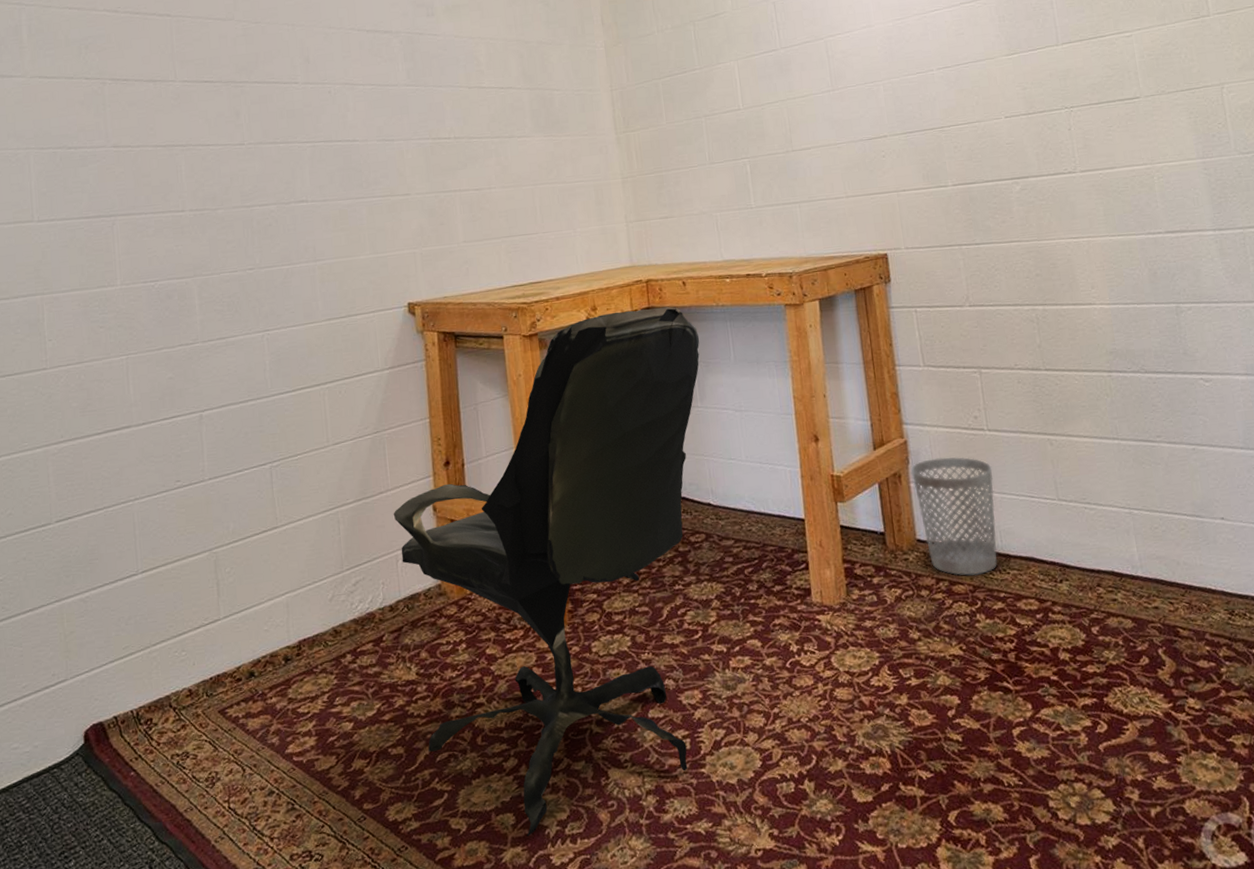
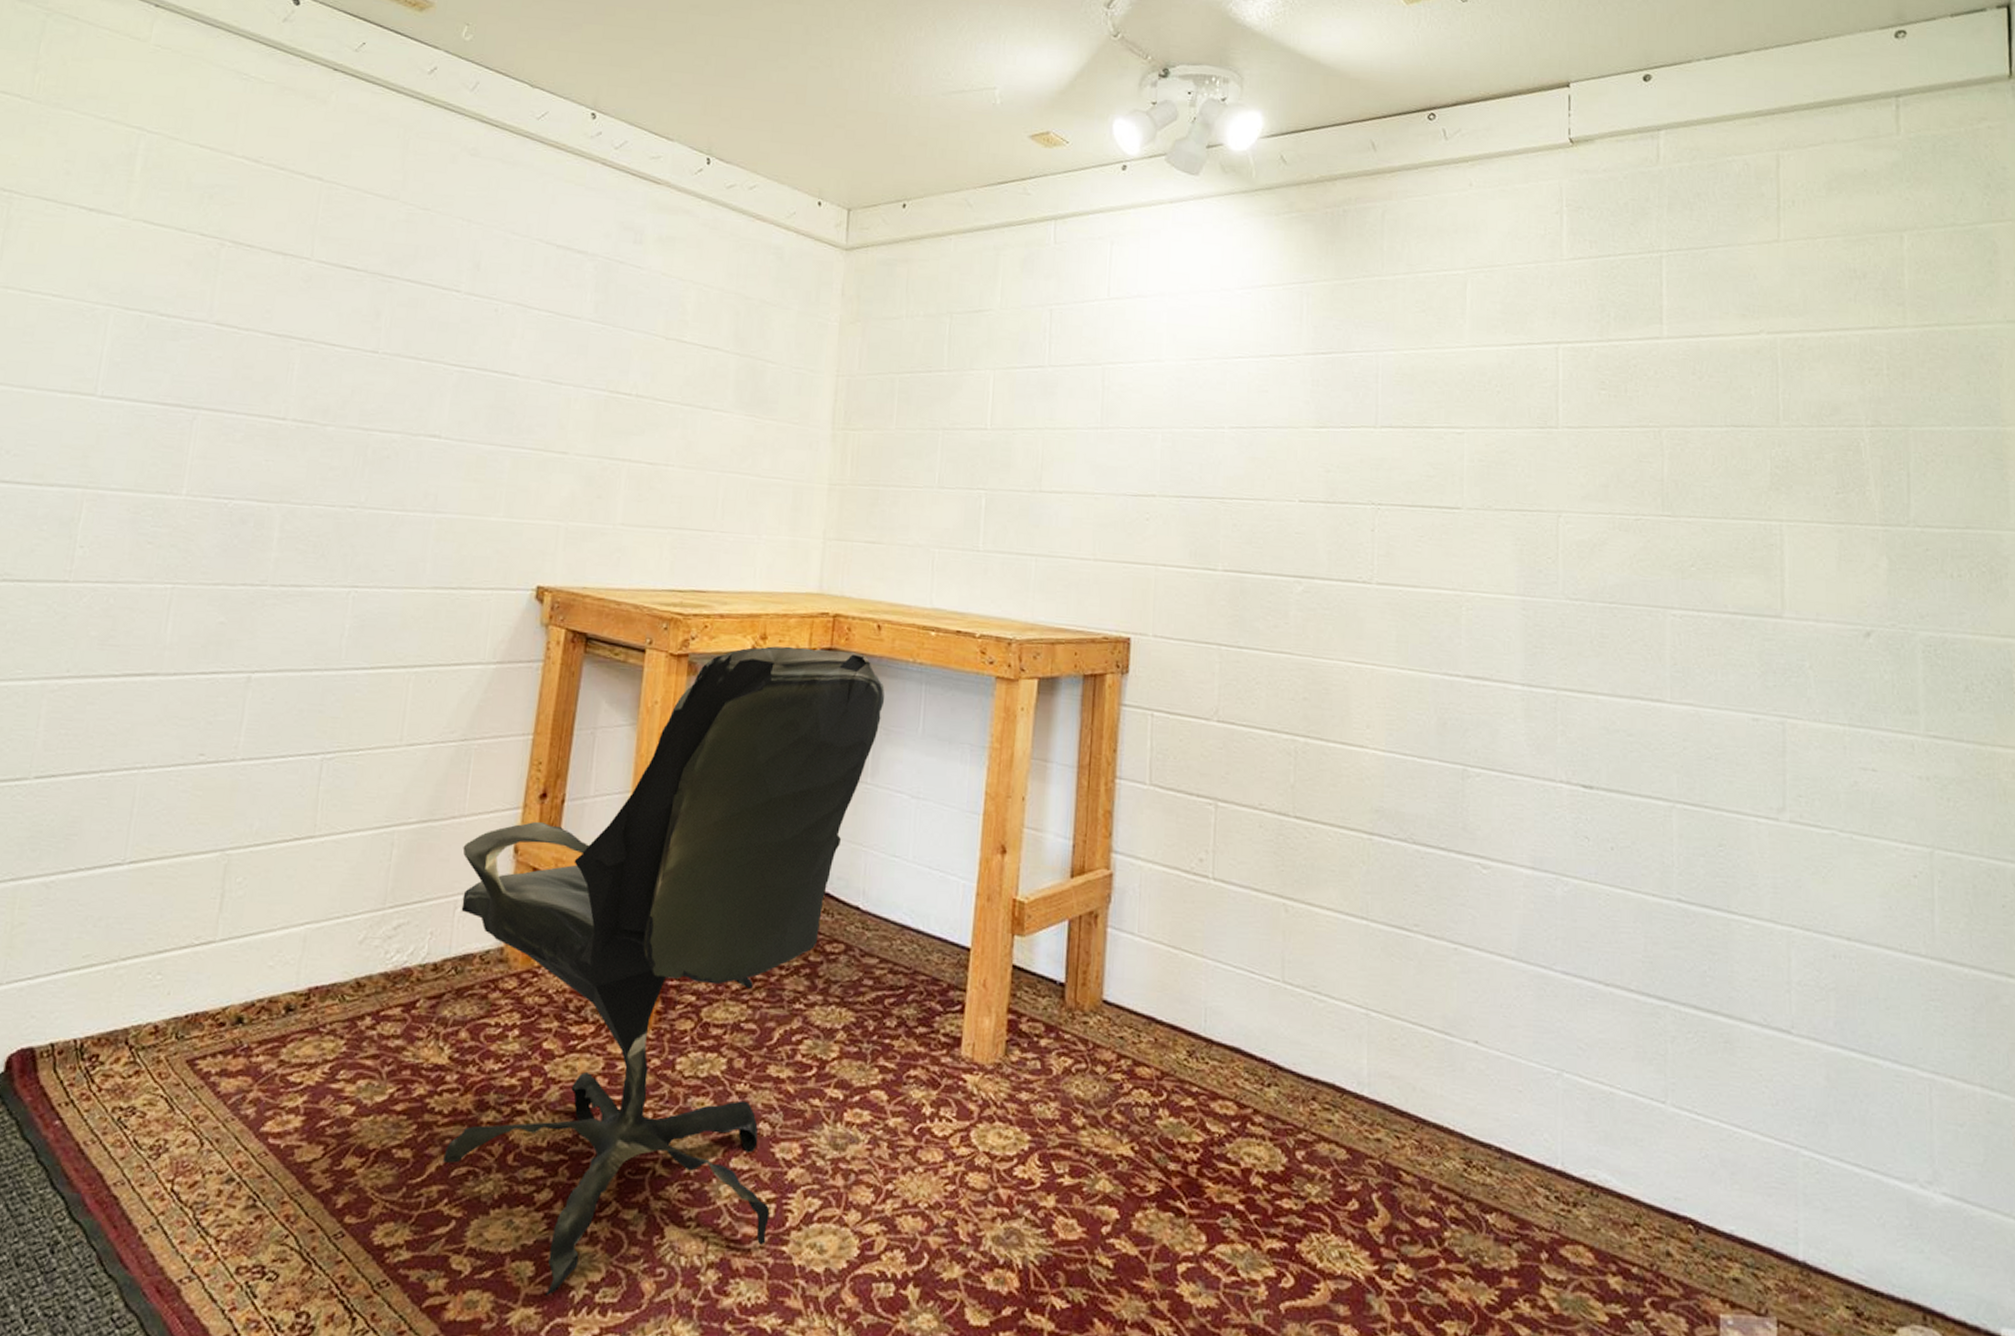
wastebasket: present [911,457,998,576] -> none [1110,901,1210,1059]

